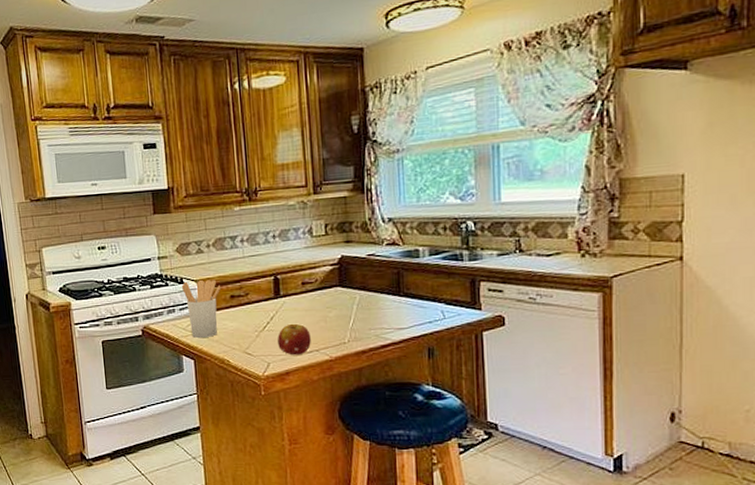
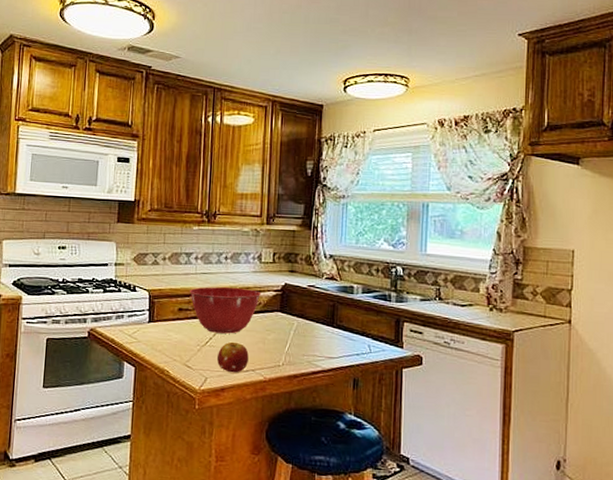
utensil holder: present [181,280,221,338] -> none [133,290,171,346]
mixing bowl: none [239,266,317,317] -> present [190,287,262,334]

